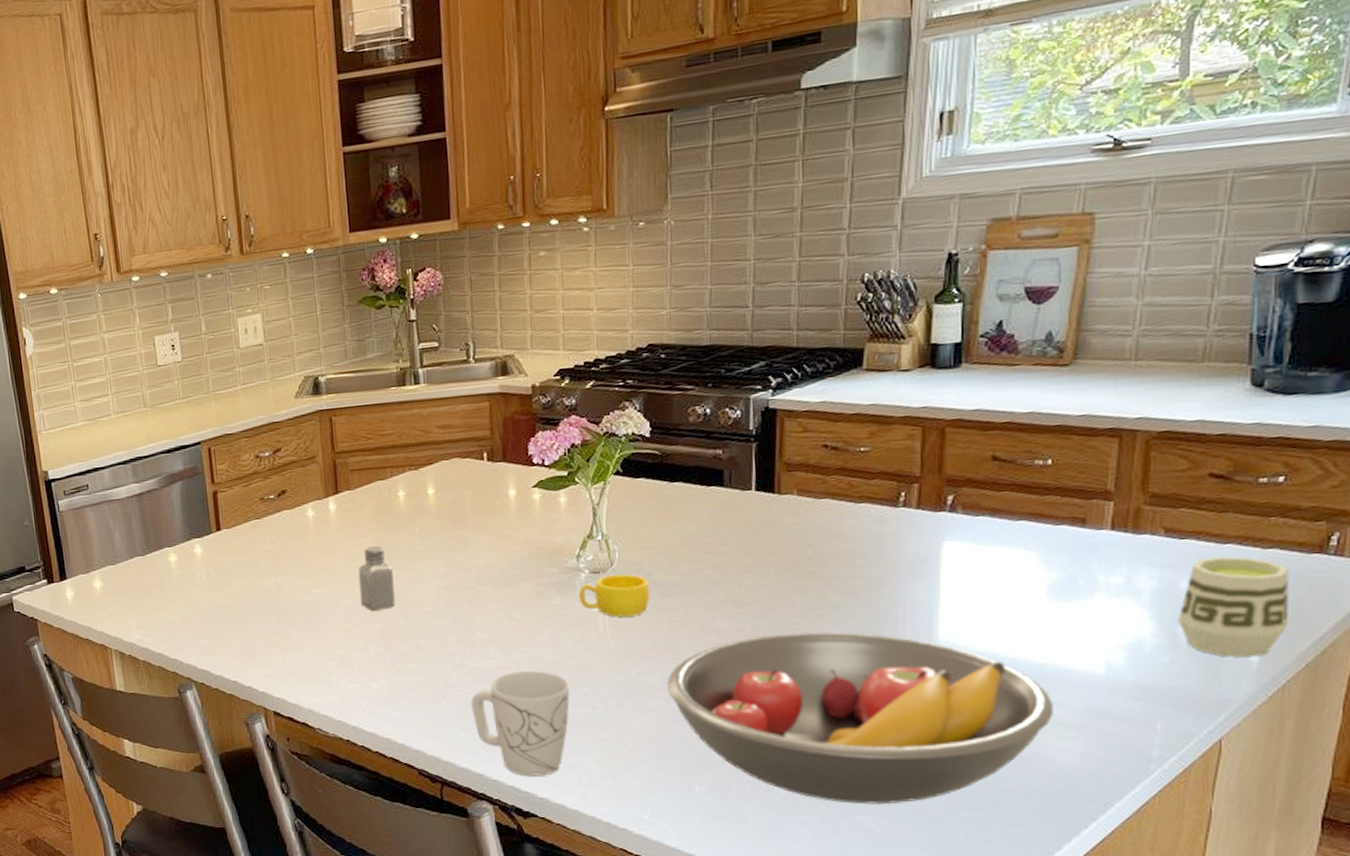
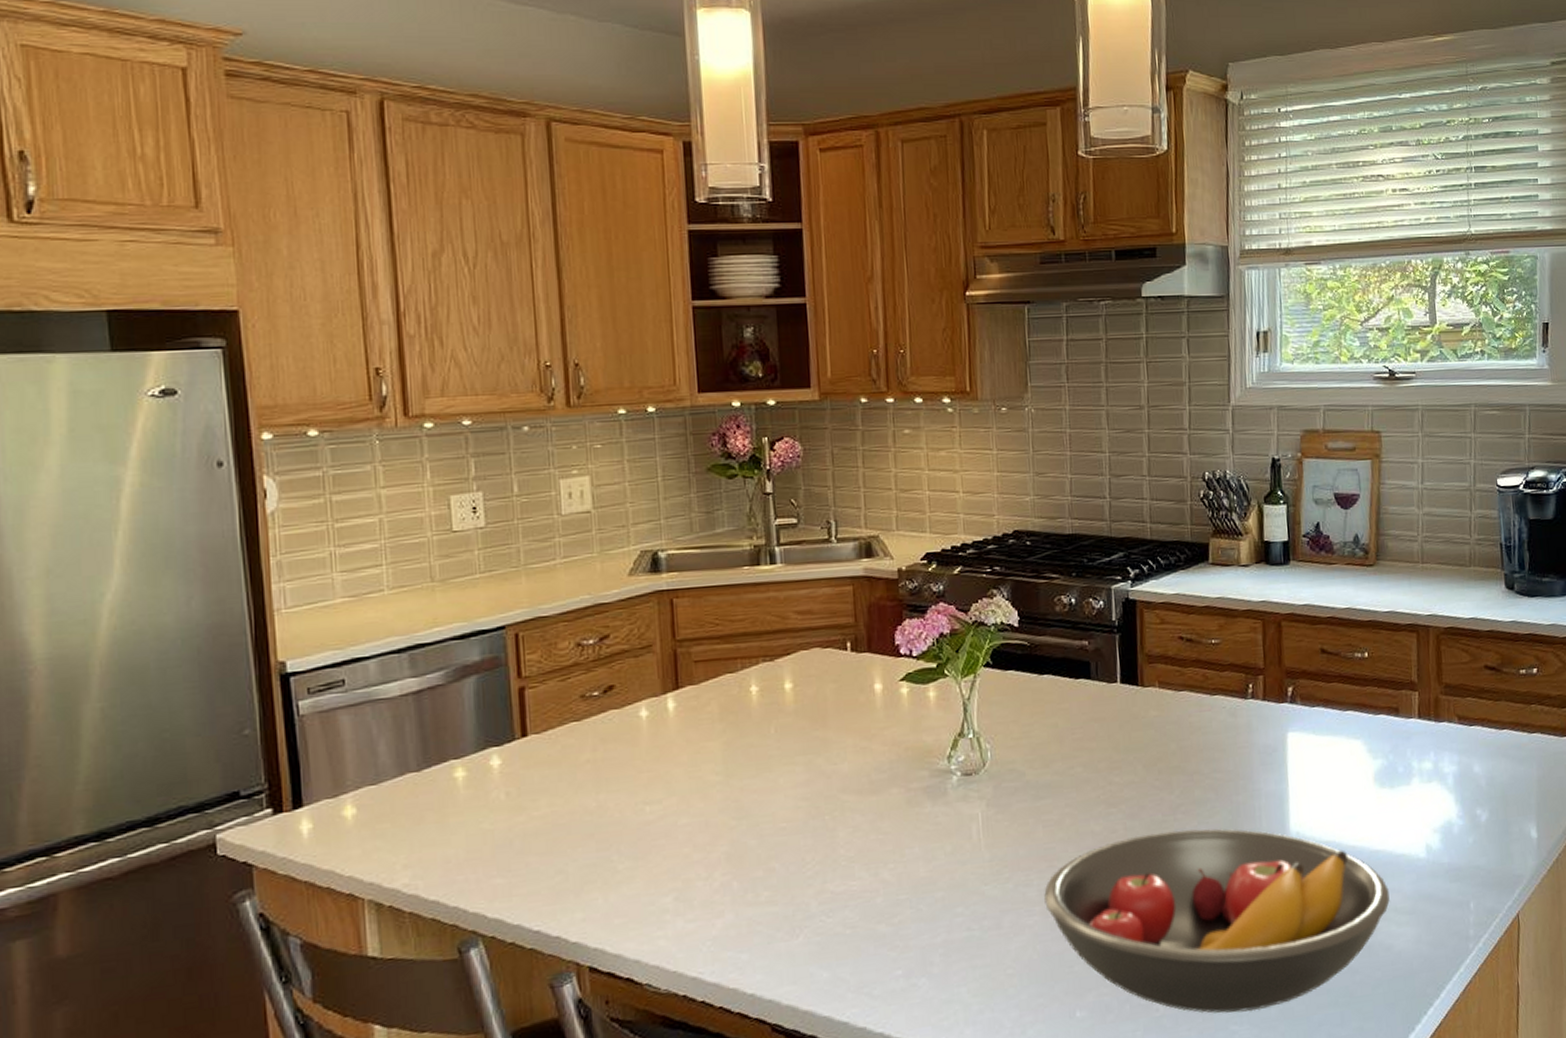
saltshaker: present [358,546,396,611] -> none [701,751,746,830]
mug: present [471,671,570,777] -> none [833,890,944,1020]
cup: present [579,574,651,618] -> none [951,775,1024,824]
cup: present [1177,556,1289,658] -> none [1475,741,1554,835]

